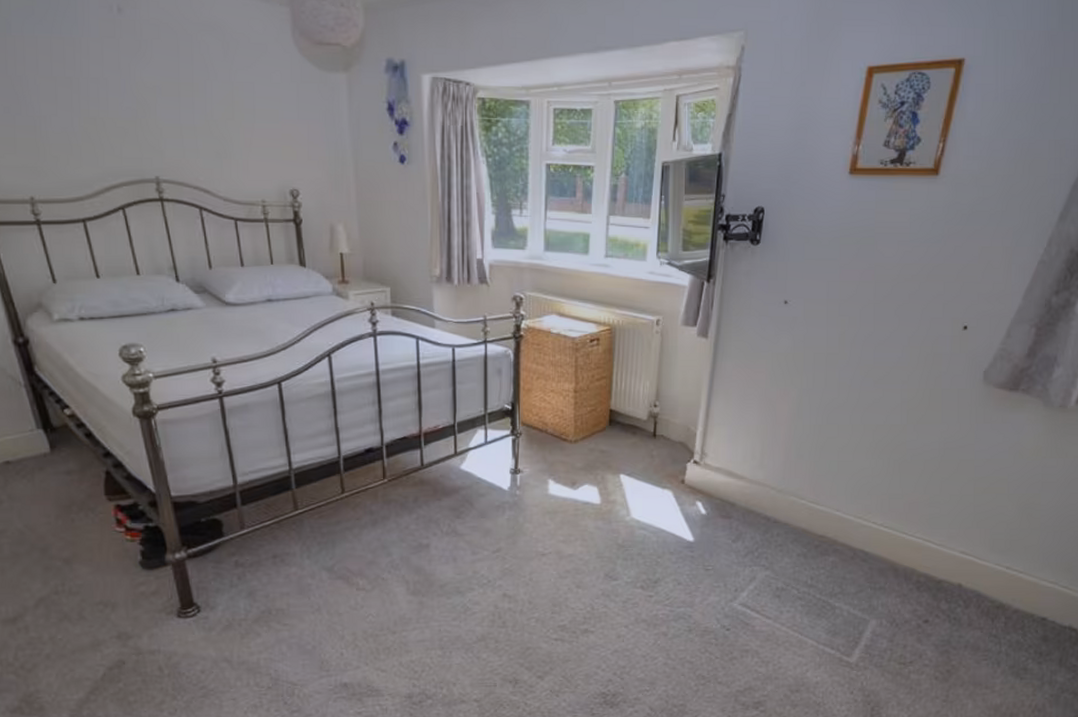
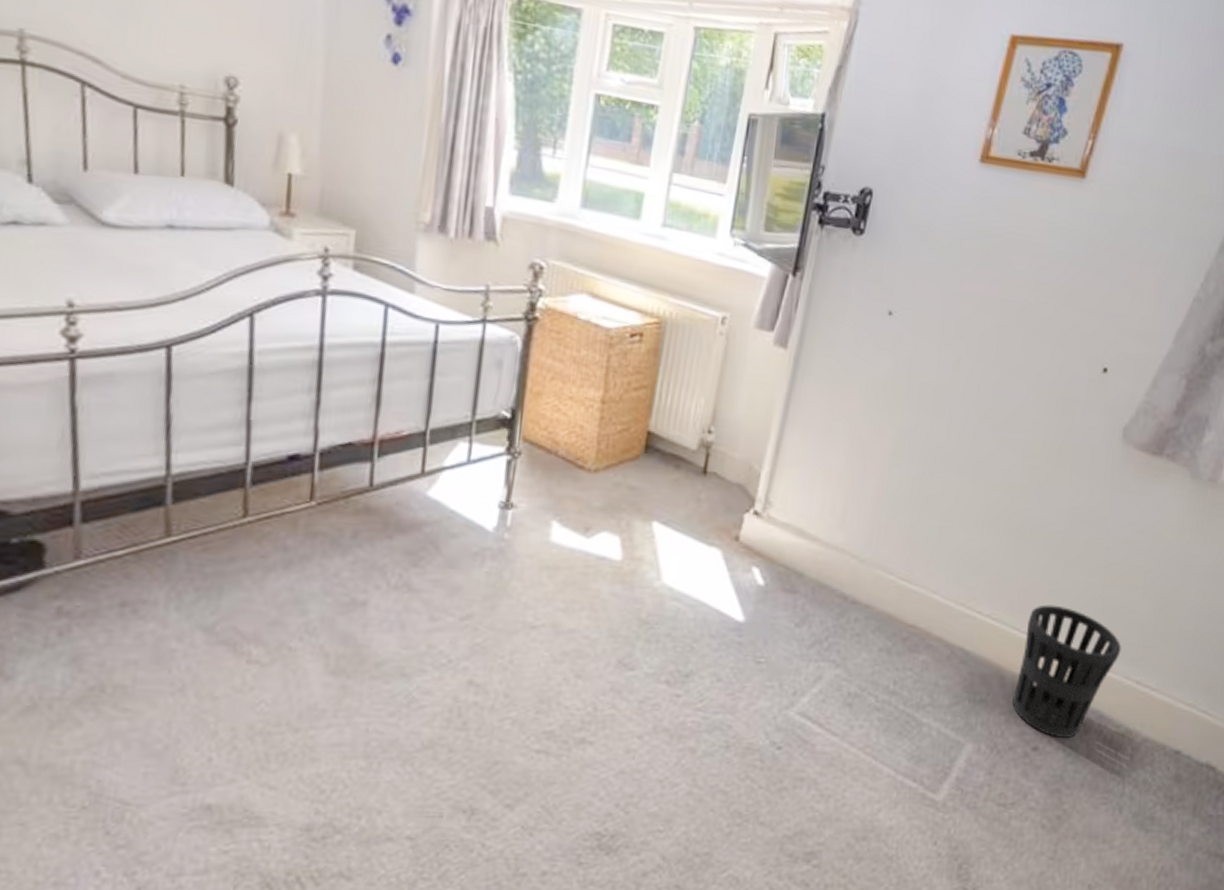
wastebasket: none [905,513,993,612] -> present [1012,604,1122,738]

